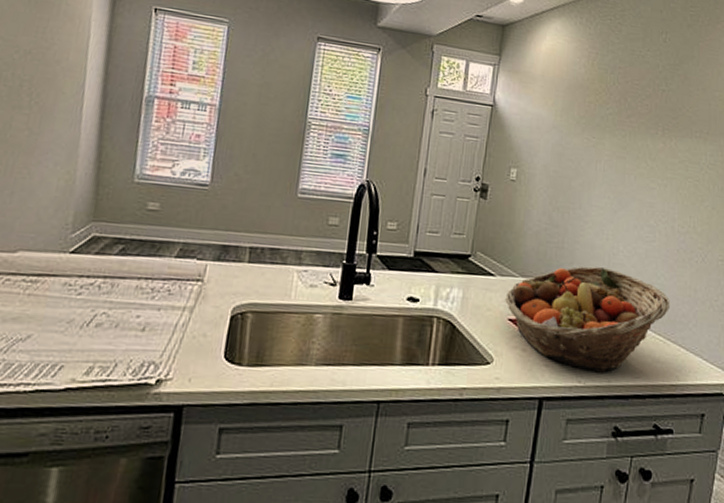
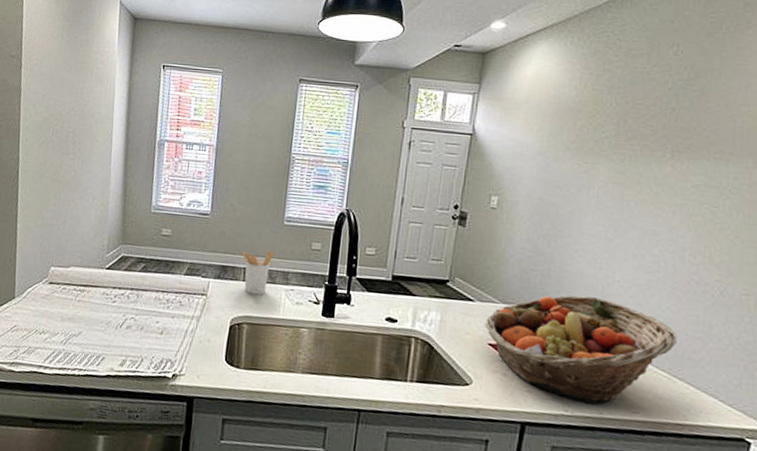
utensil holder: none [246,227,286,278] -> present [241,251,274,295]

